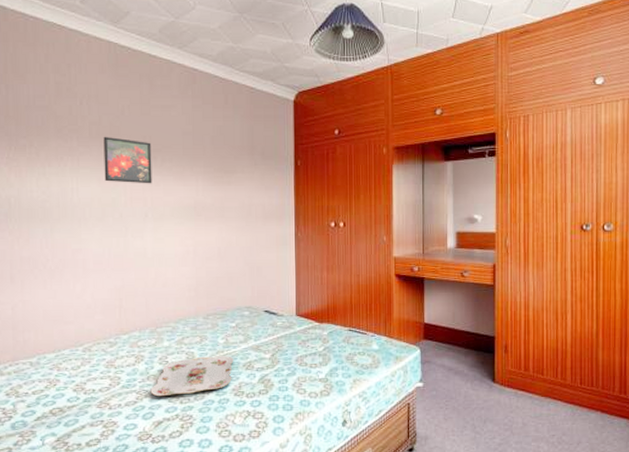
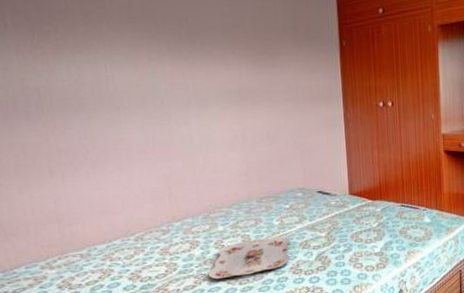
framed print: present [103,136,152,184] -> none [135,19,193,69]

